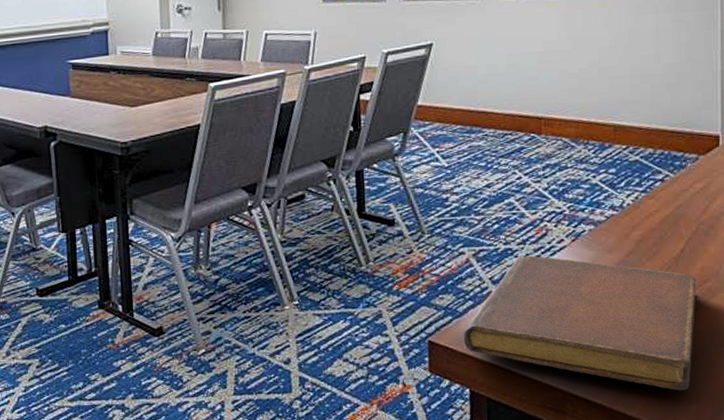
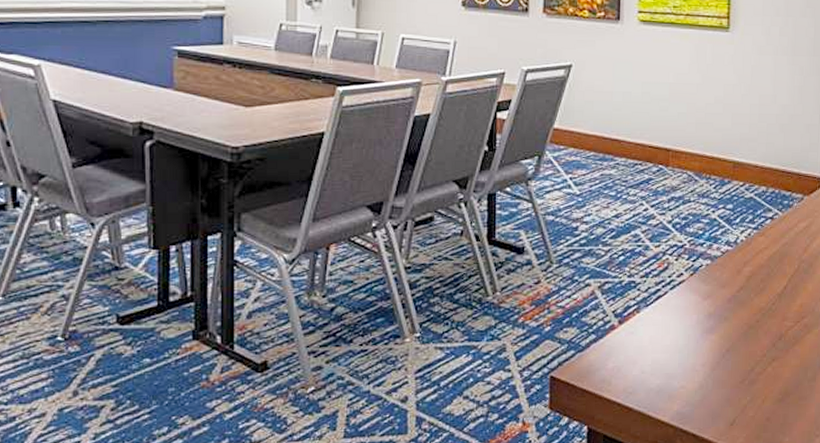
notebook: present [463,255,696,391] -> none [584,289,796,425]

